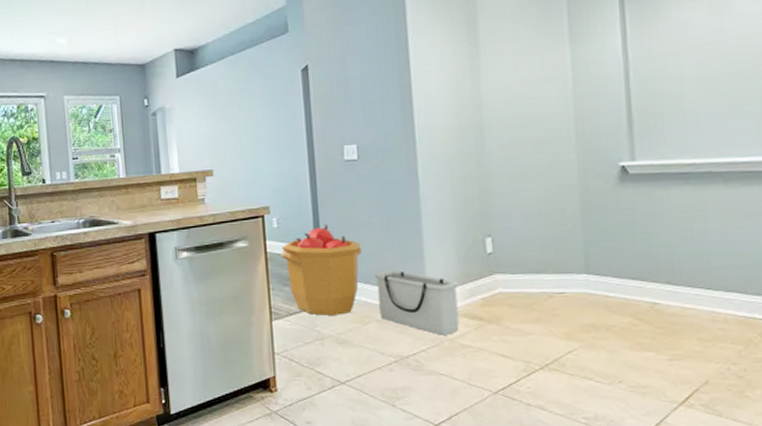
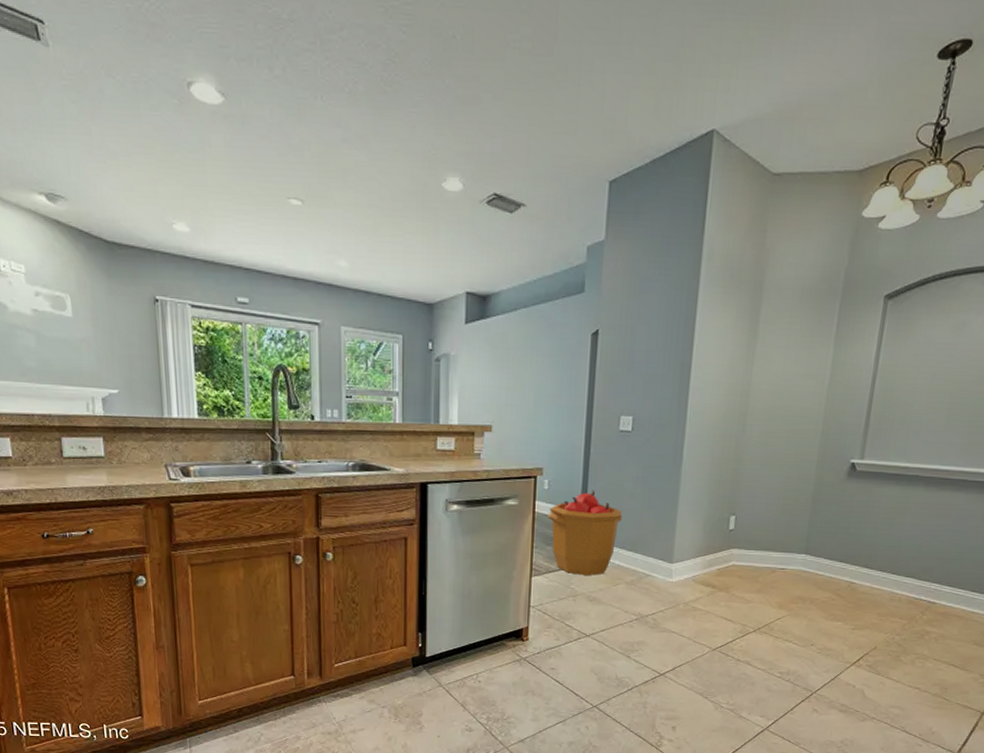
storage bin: present [374,269,459,335] -> none [629,537,702,599]

